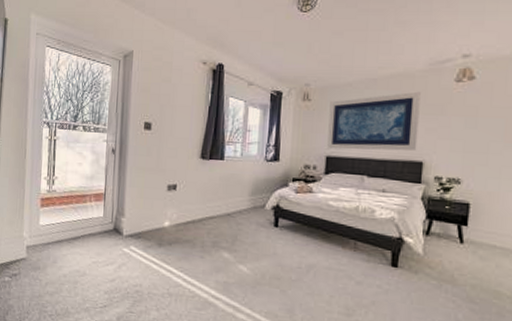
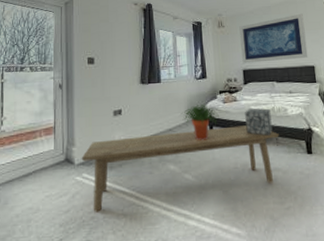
bench: none [130,215,359,292] -> present [81,125,279,213]
potted plant: none [243,191,288,232] -> present [181,104,219,141]
decorative box: none [319,203,353,238] -> present [245,108,273,136]

